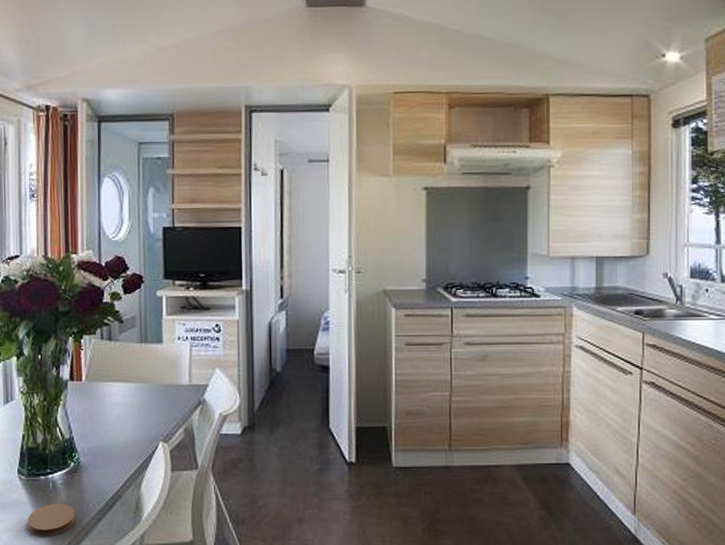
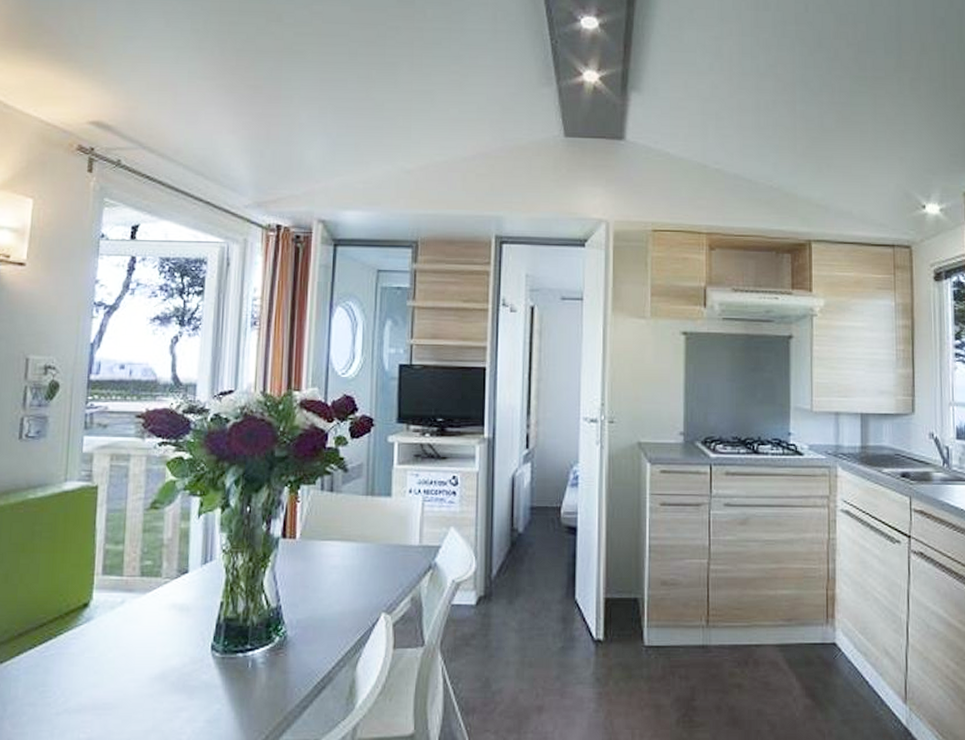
coaster: present [27,503,75,537] -> none [217,687,276,729]

